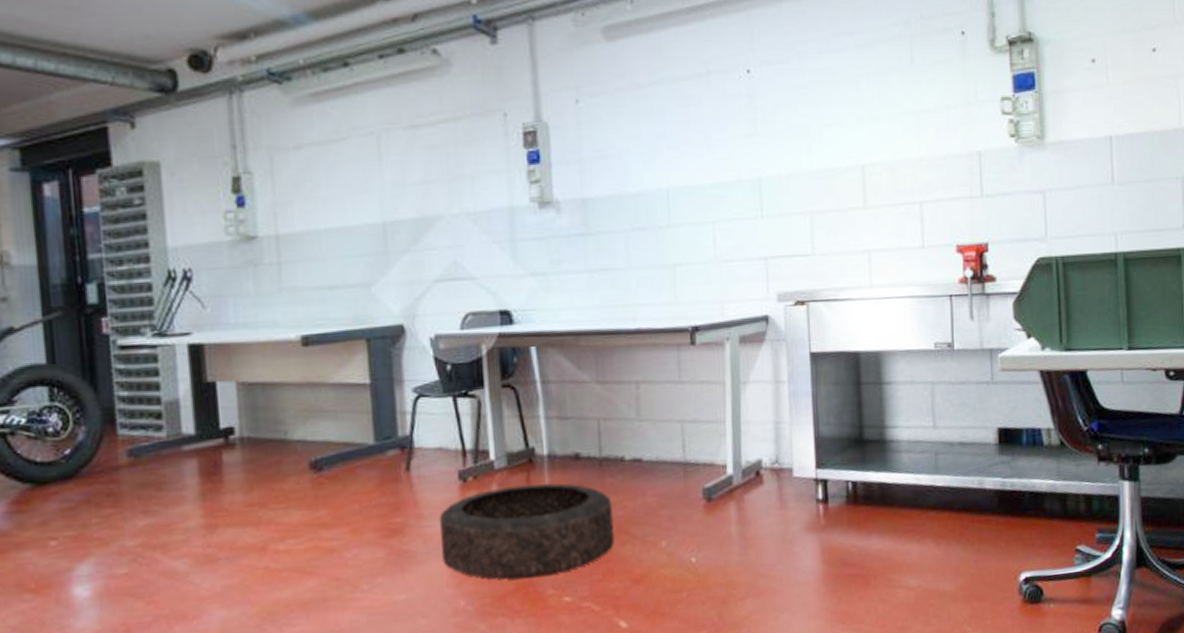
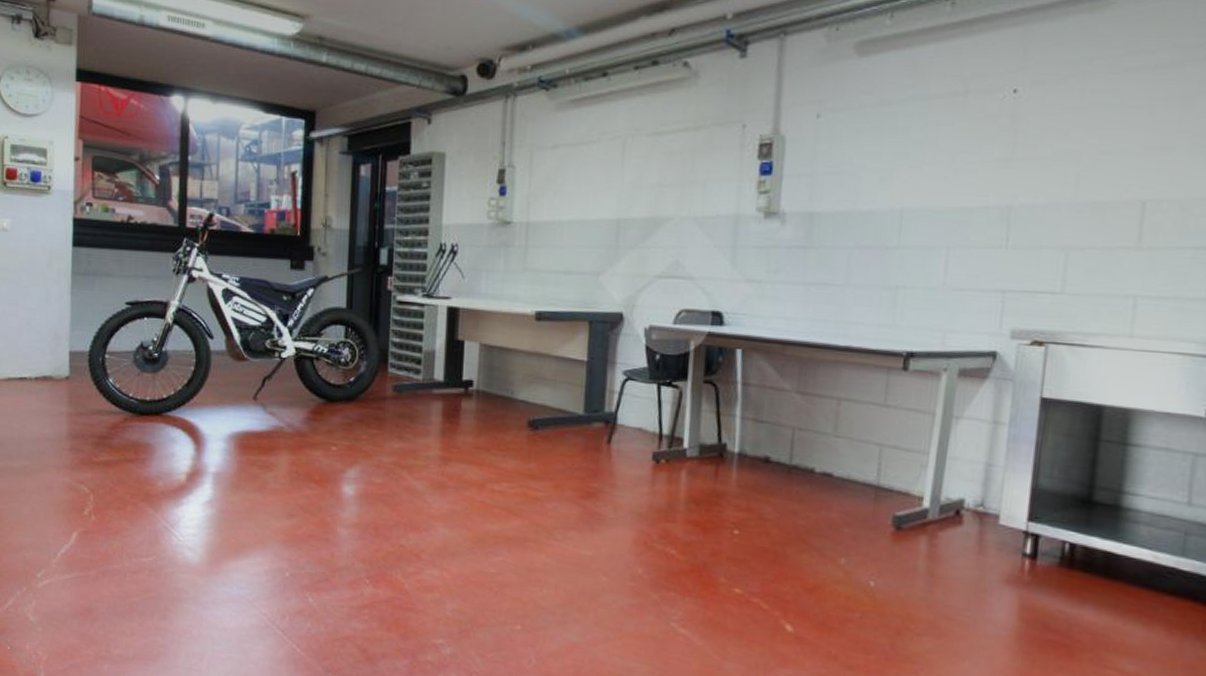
tire: present [438,483,614,579] -> none [628,475,796,565]

